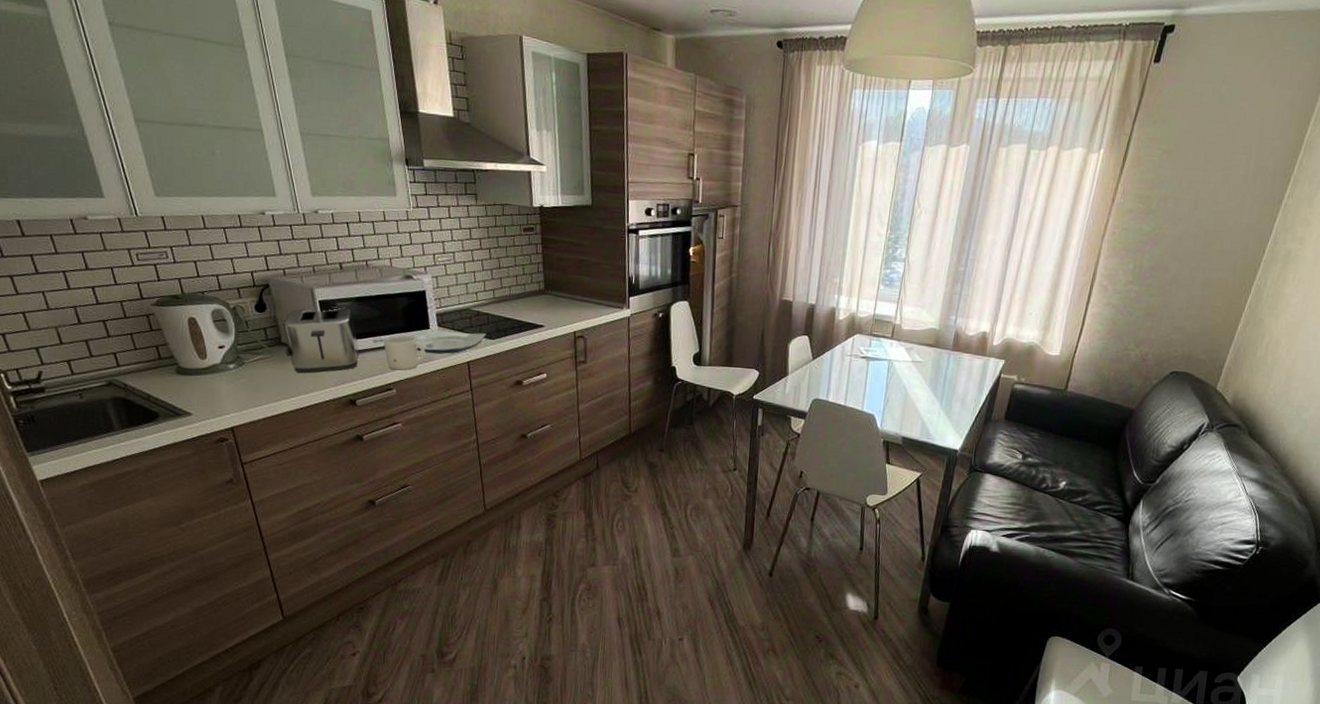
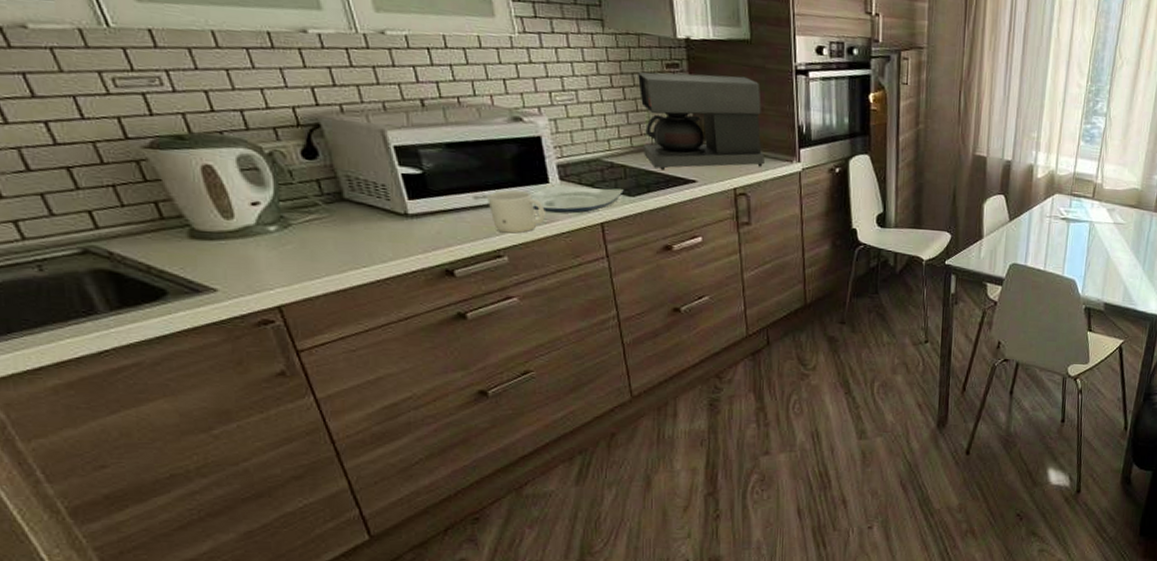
toaster: present [283,306,359,374] -> none [345,153,454,238]
coffee maker: none [501,235,600,318] -> present [638,72,764,171]

